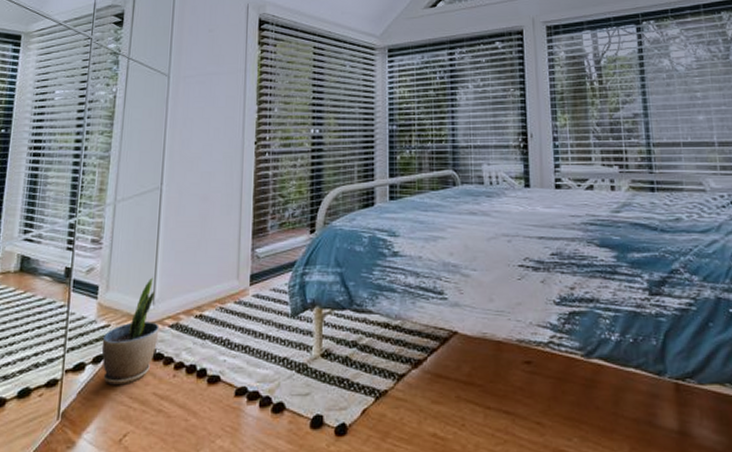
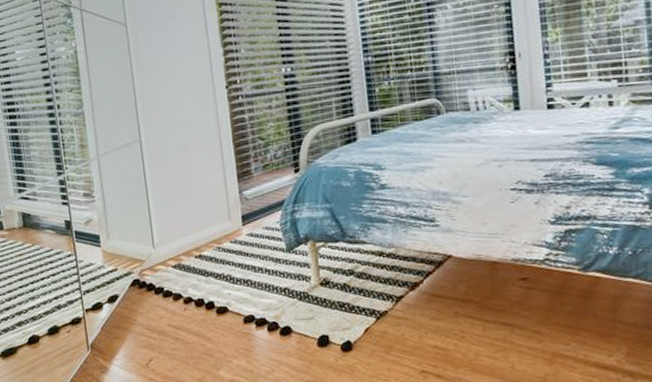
potted plant: present [101,277,159,386] -> none [113,224,164,321]

